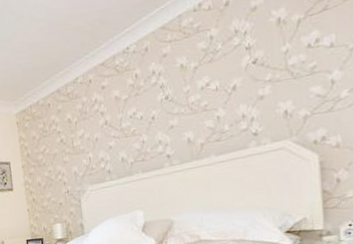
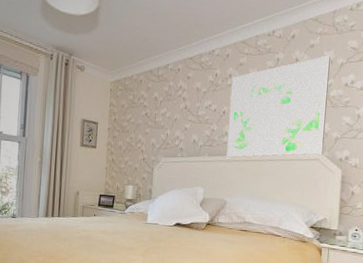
wall art: none [156,14,291,171] -> present [227,55,330,159]

